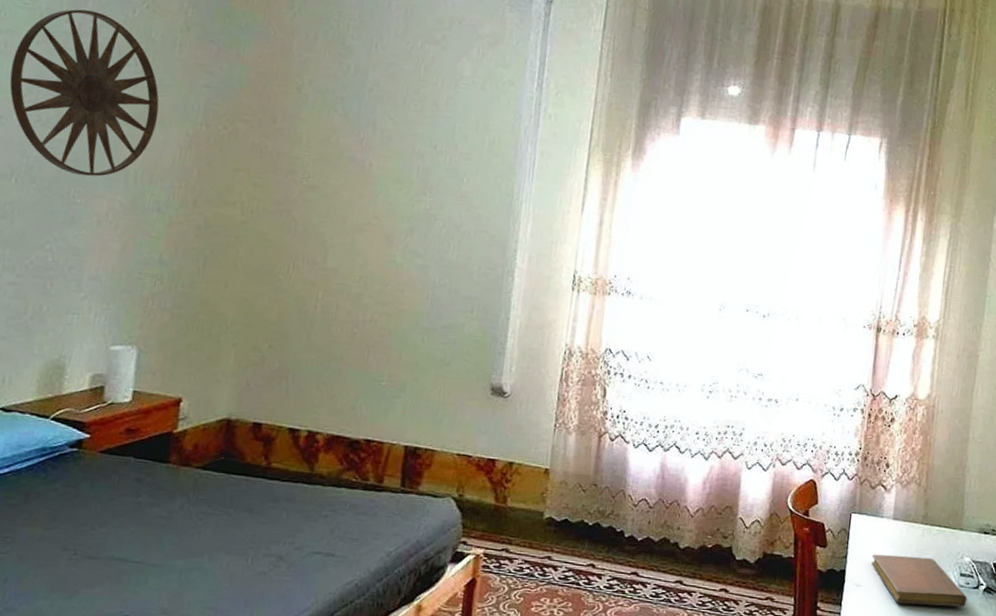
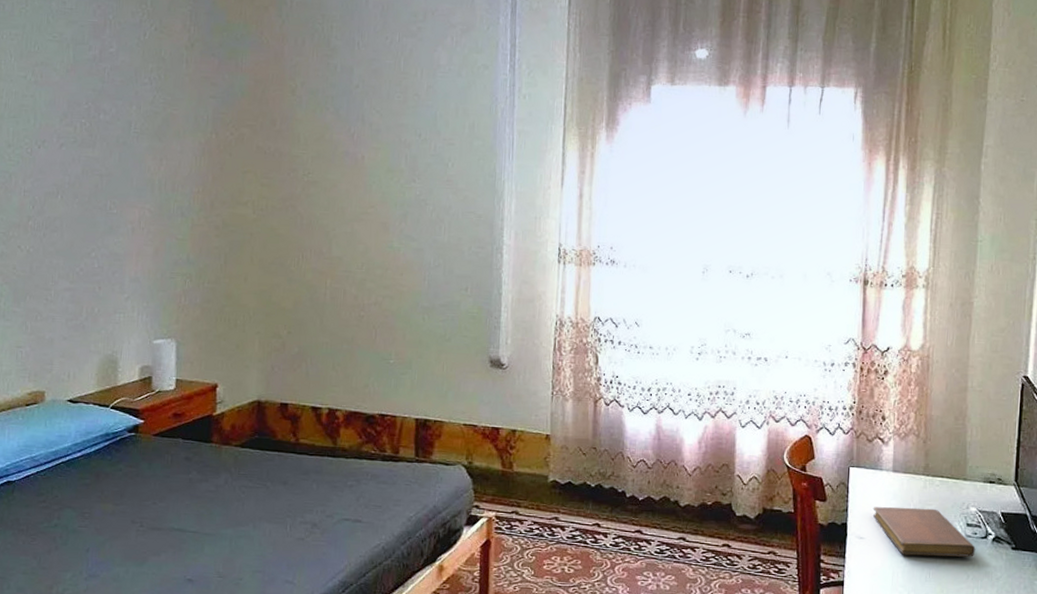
wall art: present [9,9,159,177] -> none [48,37,174,189]

